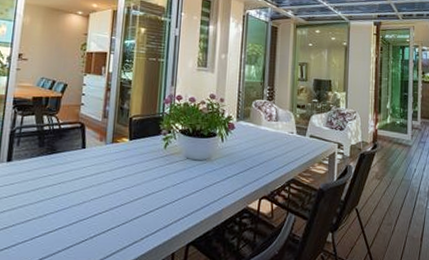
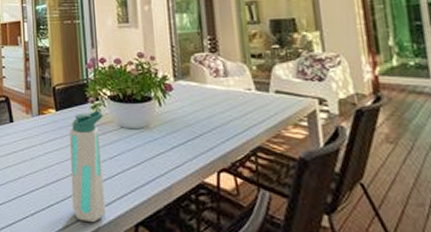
water bottle: none [132,142,173,244] -> present [69,110,107,223]

